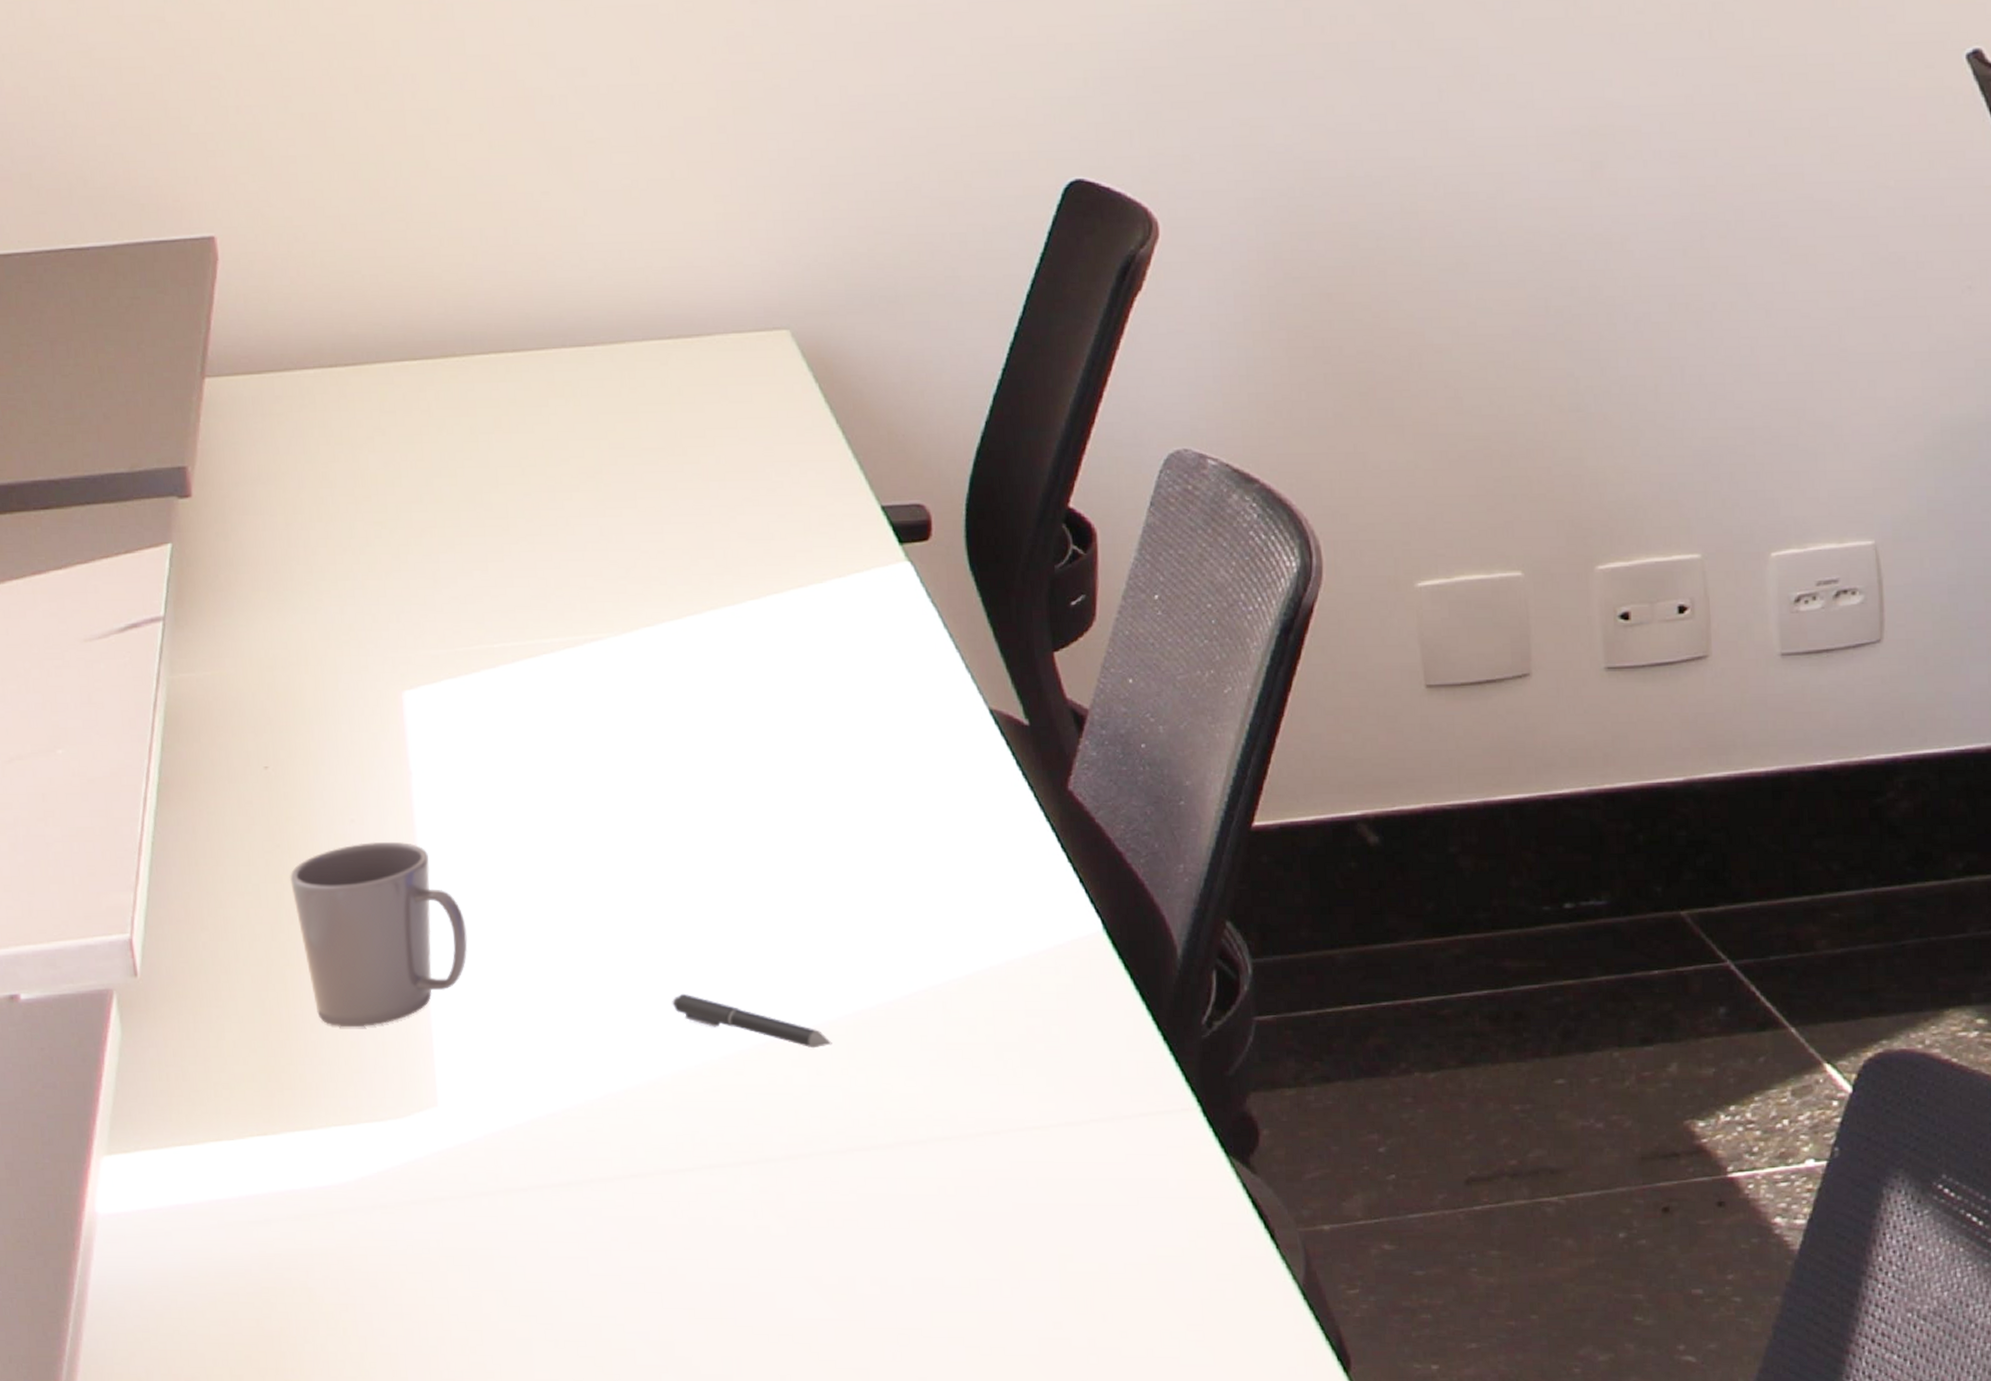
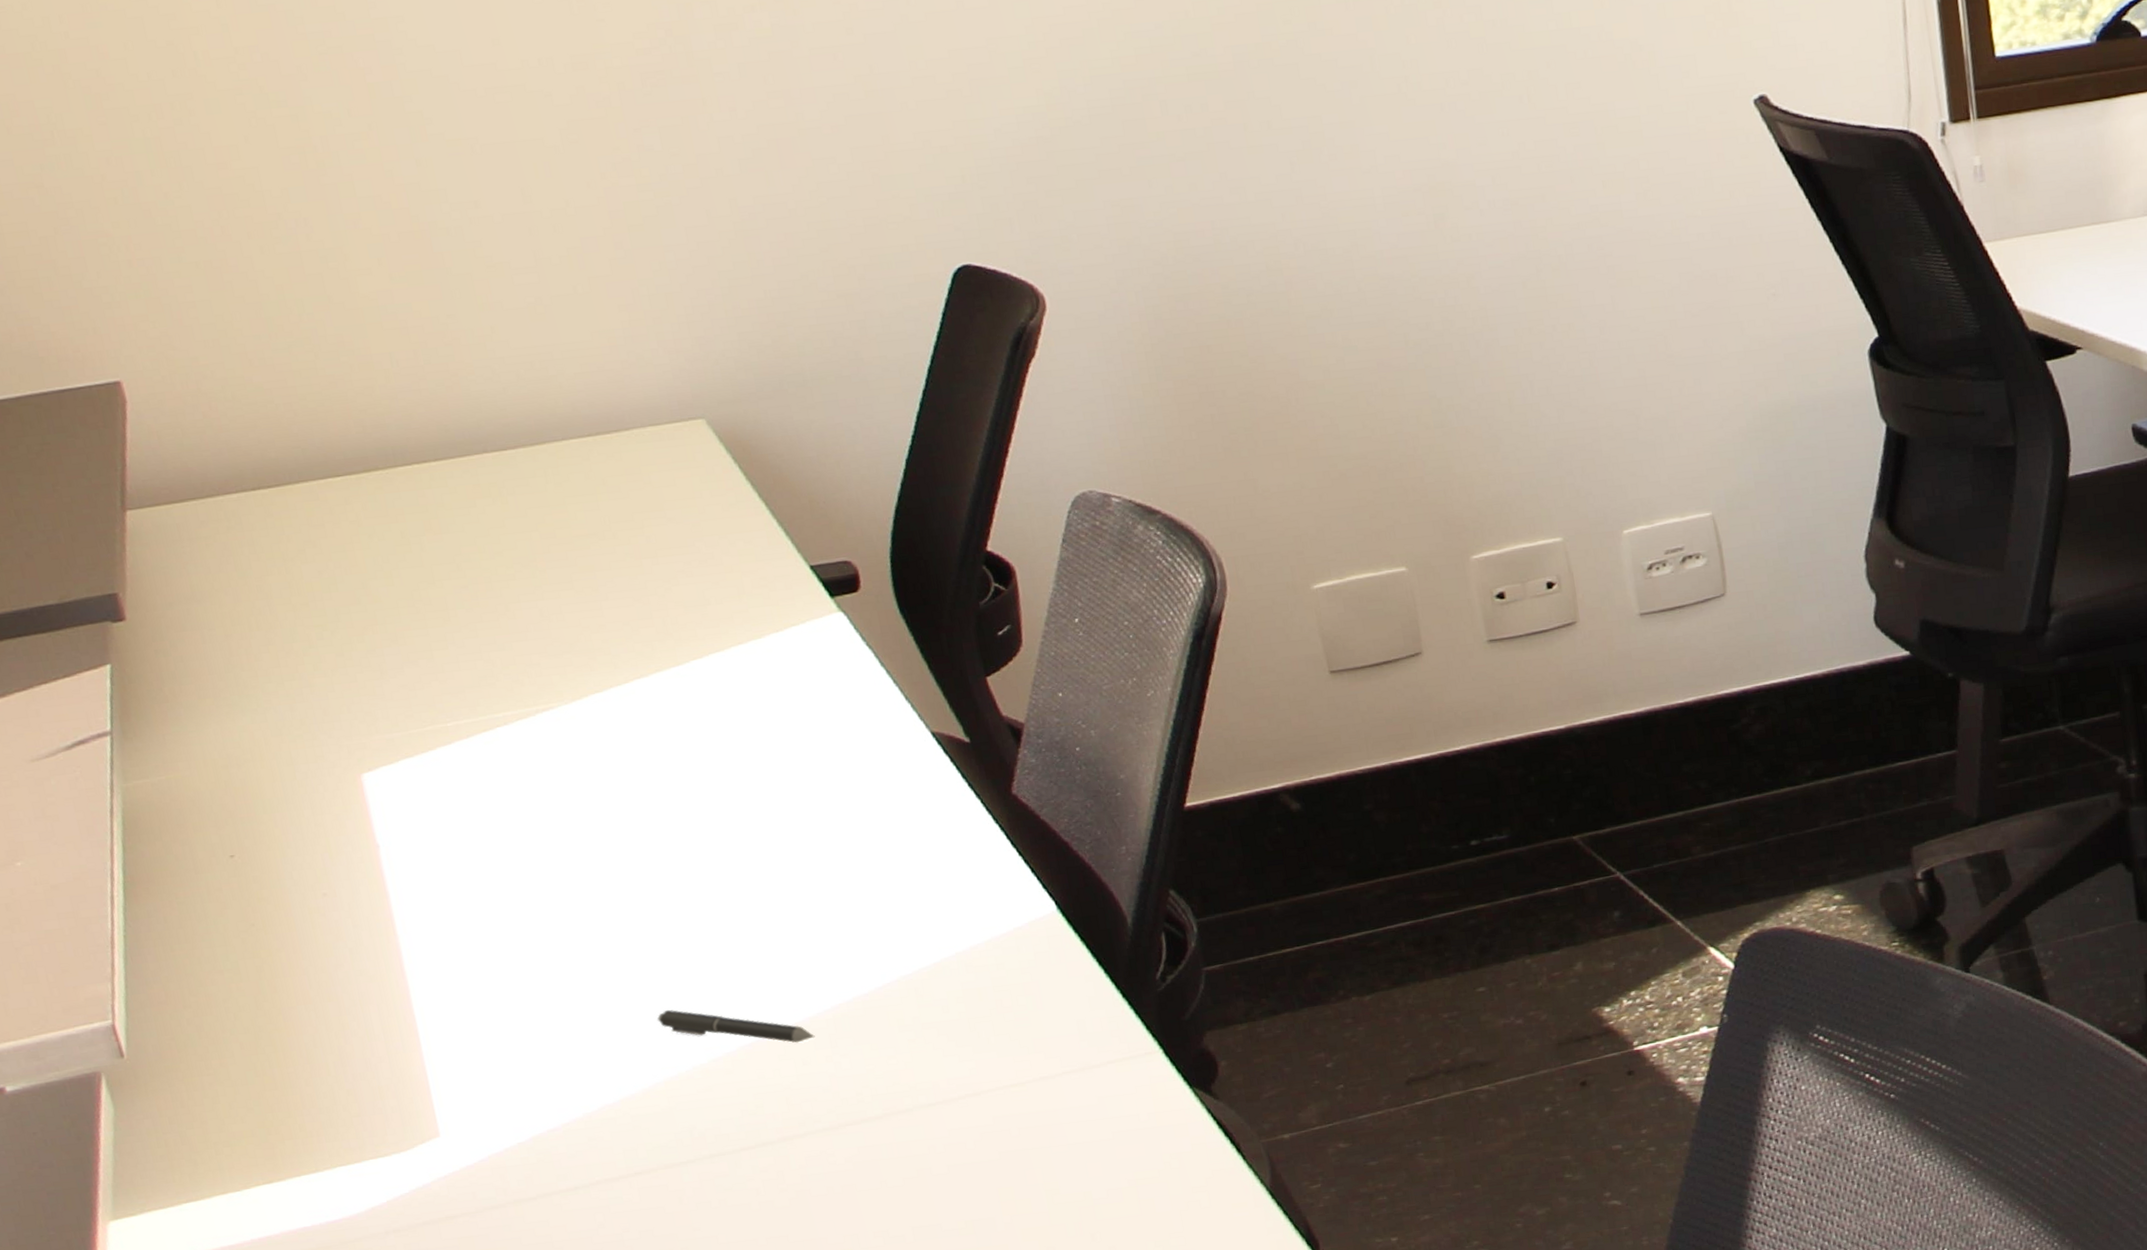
mug: present [290,841,468,1028] -> none [268,908,454,1079]

